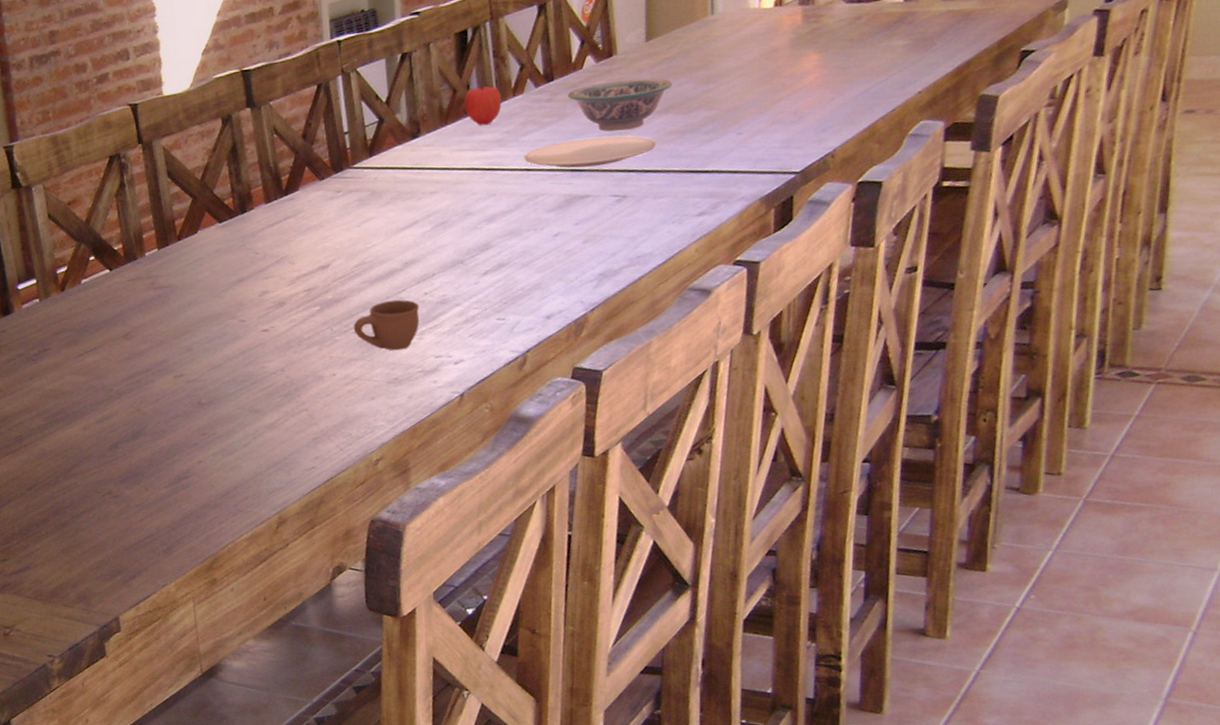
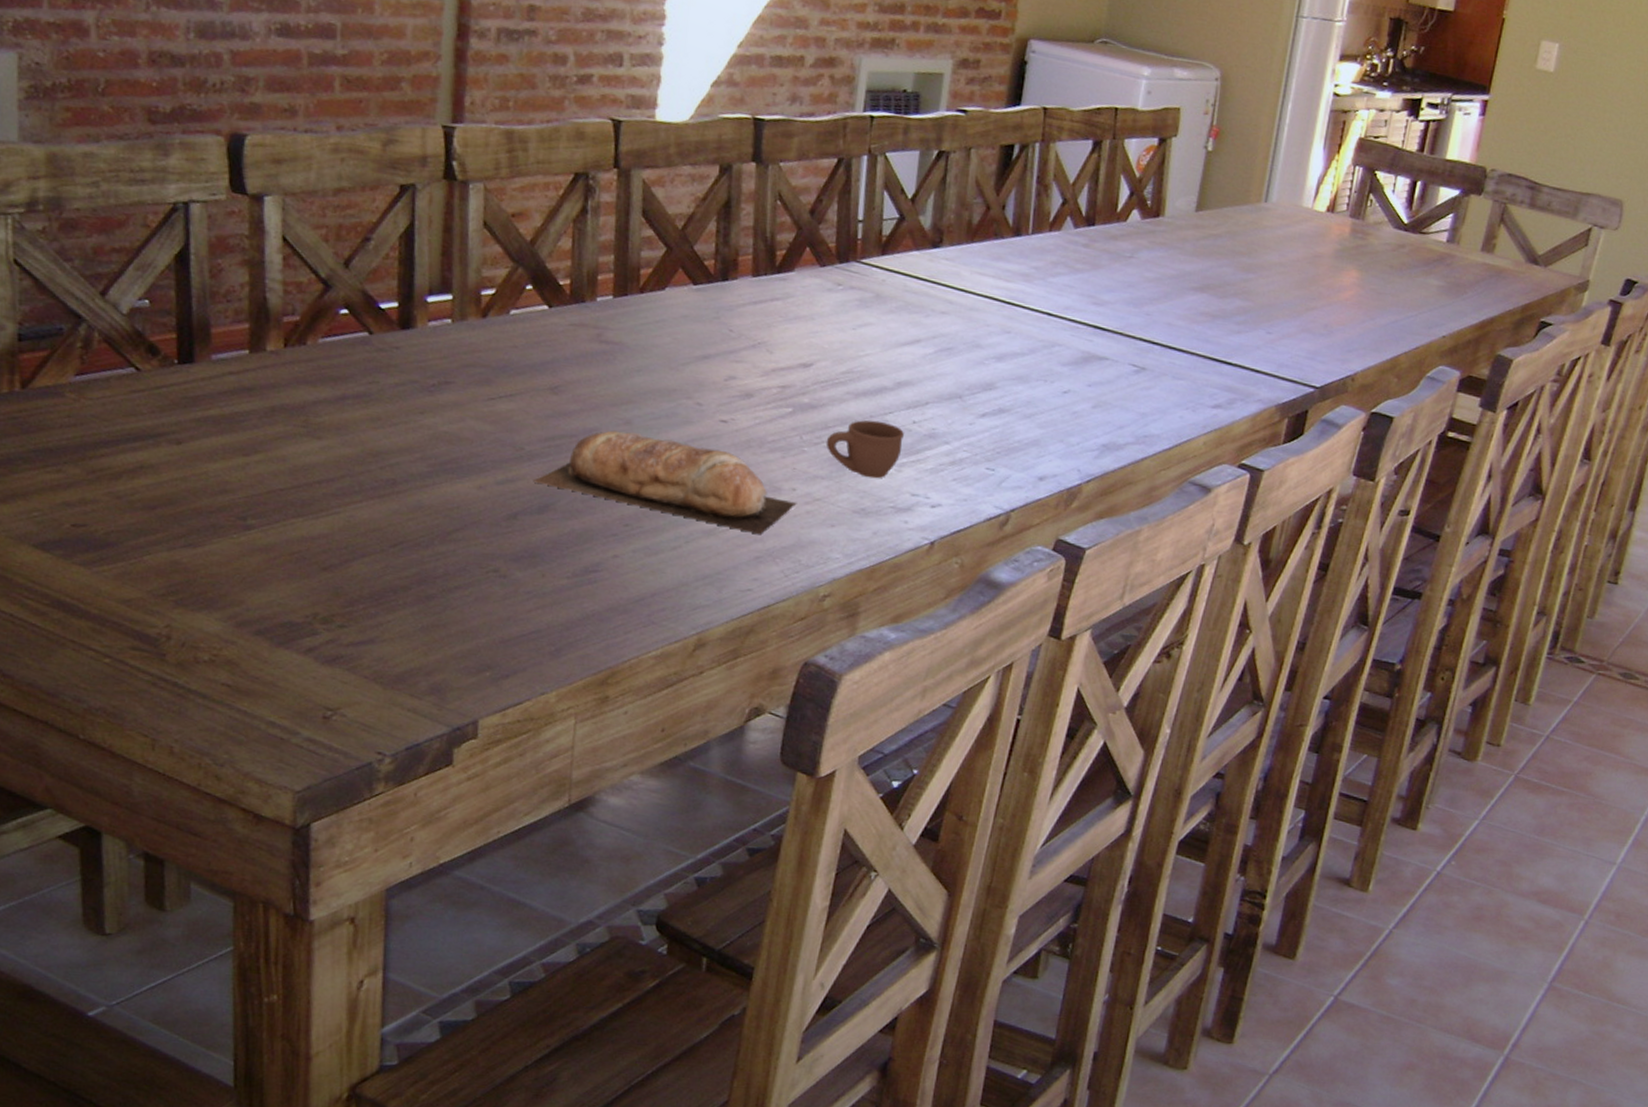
bread loaf: none [124,355,339,420] -> present [533,430,797,535]
fruit: present [464,83,502,126] -> none [995,207,1037,255]
plate: present [524,135,657,168] -> none [1048,292,1186,331]
bowl: present [568,78,673,132] -> none [1106,241,1214,300]

